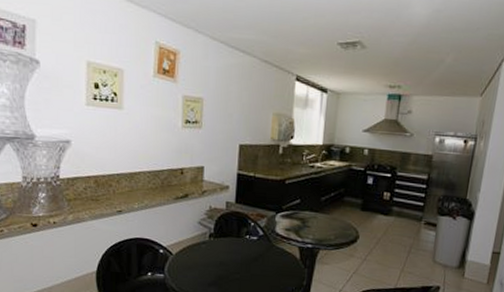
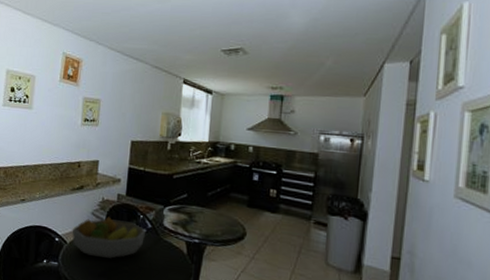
fruit bowl: none [177,225,258,267] -> present [72,216,147,259]

